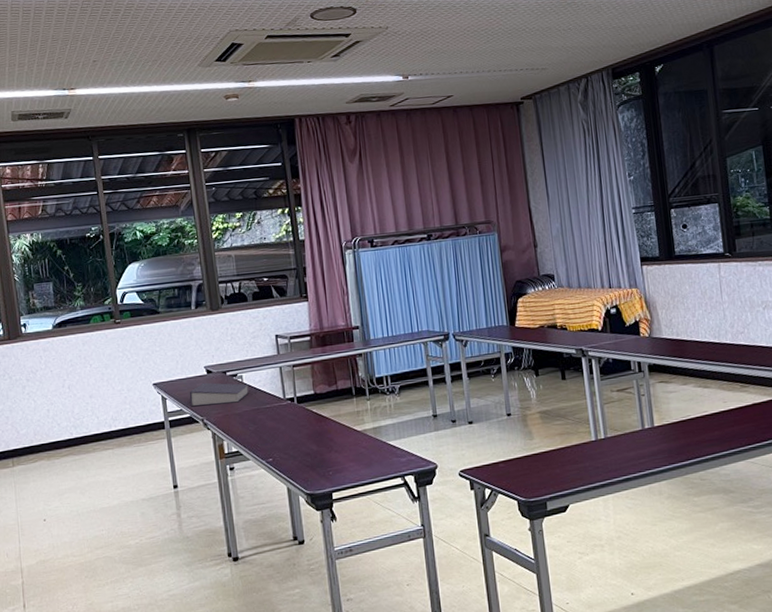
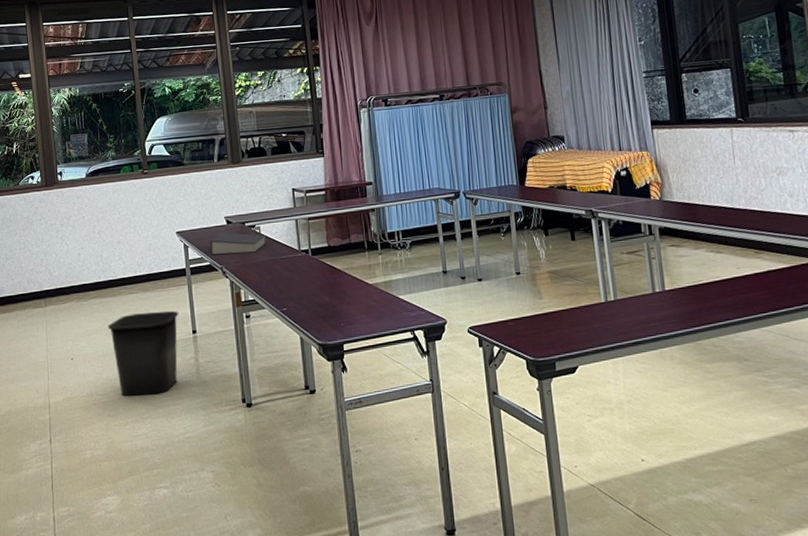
waste bin: none [82,465,159,556] -> present [107,310,179,396]

